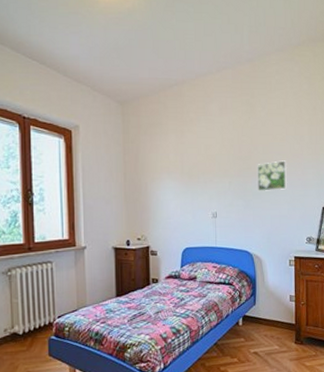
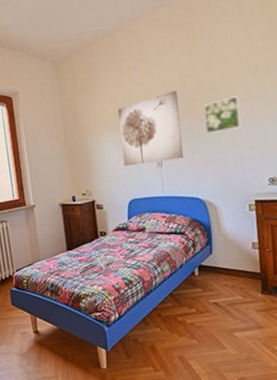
wall art: none [179,148,237,215] -> present [117,90,184,167]

